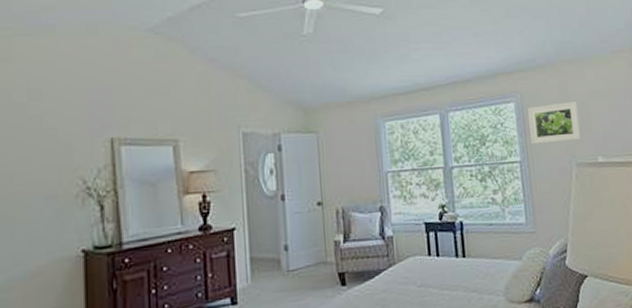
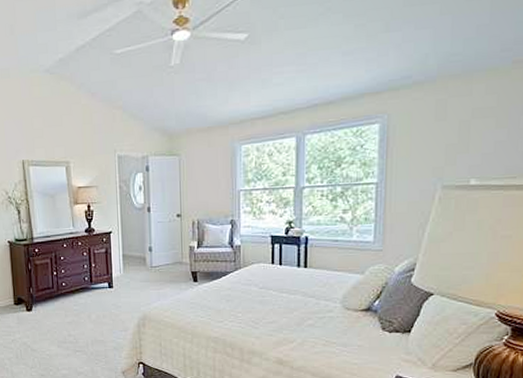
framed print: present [528,101,581,145] -> none [393,120,456,166]

